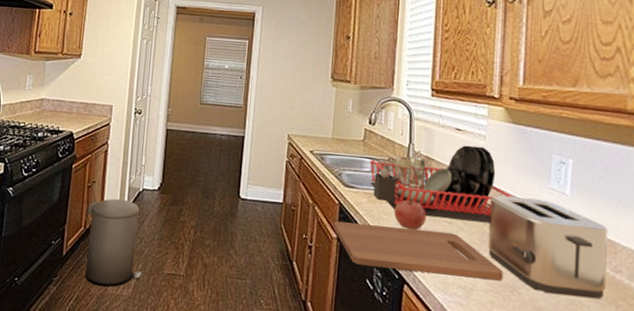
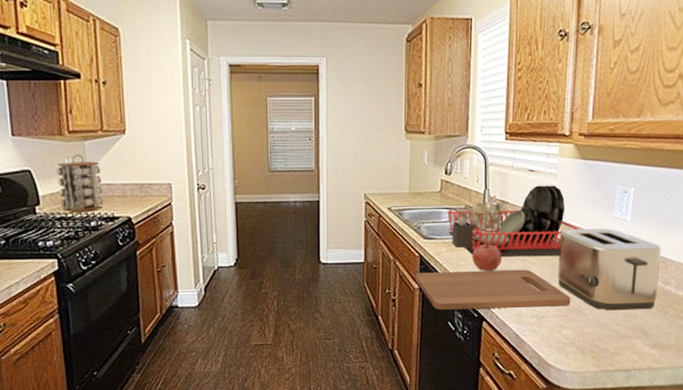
spice rack: none [16,71,55,124] -> present [56,153,104,212]
pedal bin: present [84,198,142,287] -> none [161,279,229,367]

